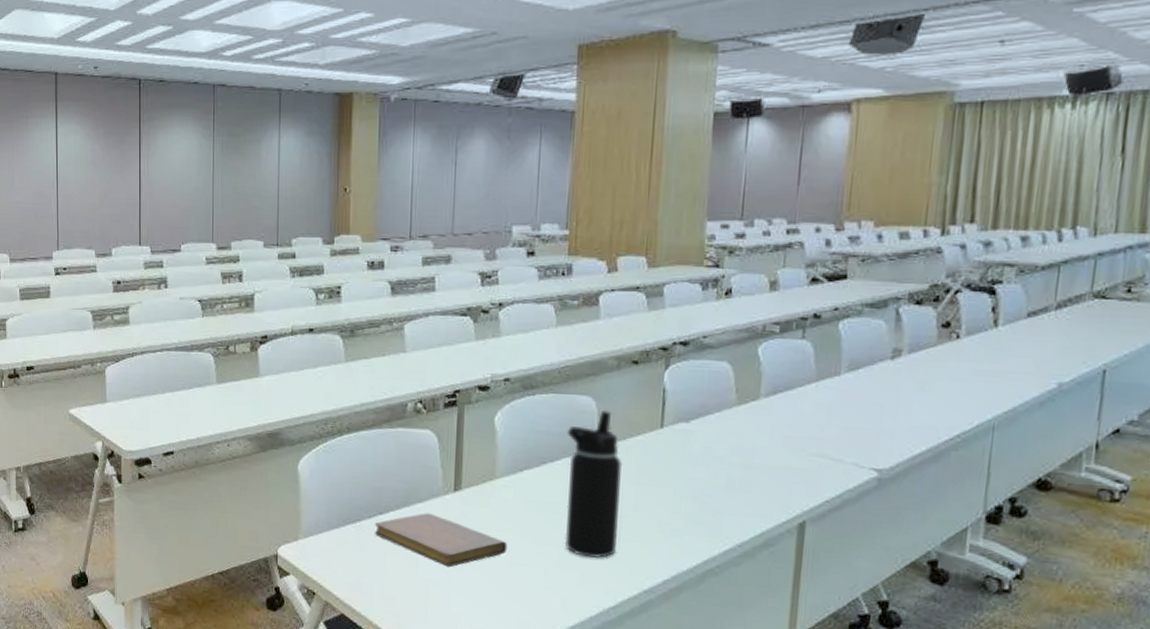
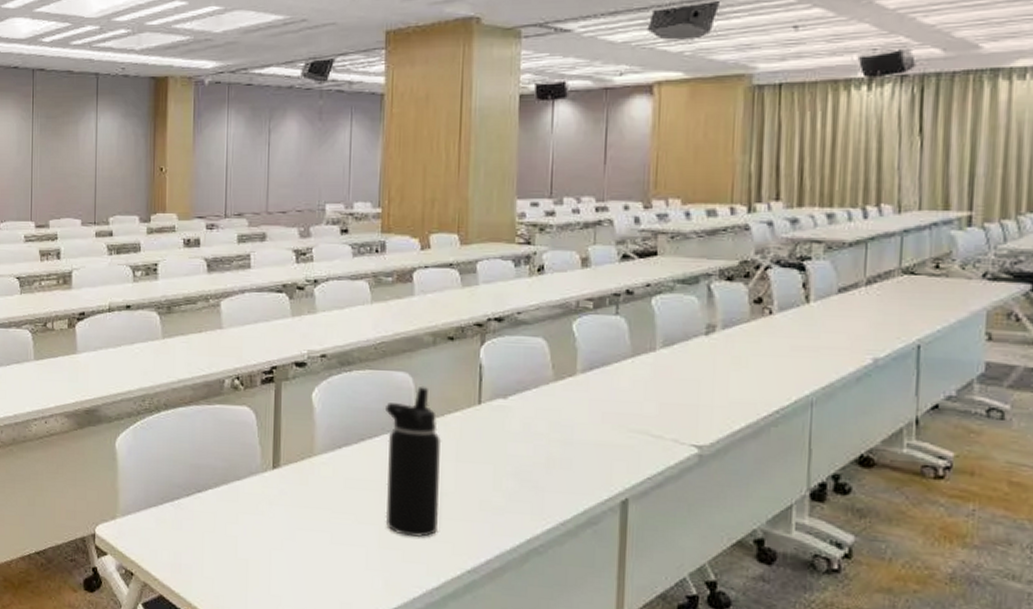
notebook: present [374,513,508,568] -> none [192,491,328,547]

